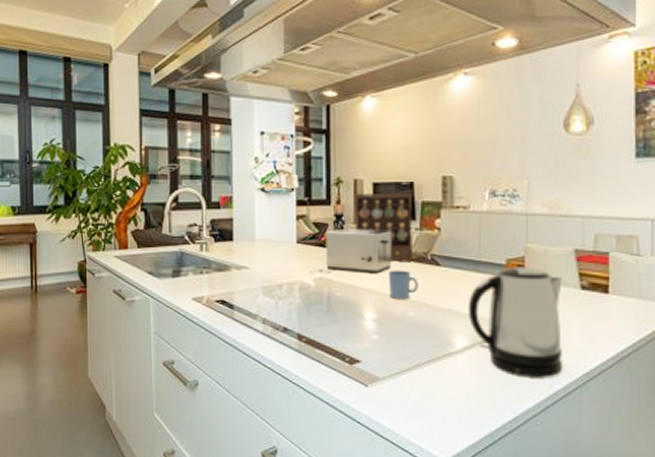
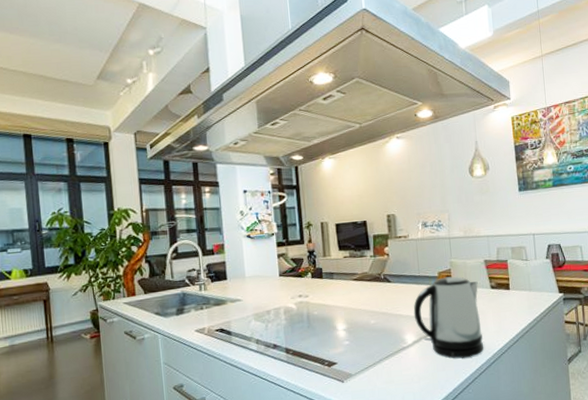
toaster: present [325,228,392,275] -> none [302,259,355,295]
spice rack: present [355,193,412,263] -> none [322,229,370,284]
mug: present [388,270,418,300] -> none [352,288,376,312]

